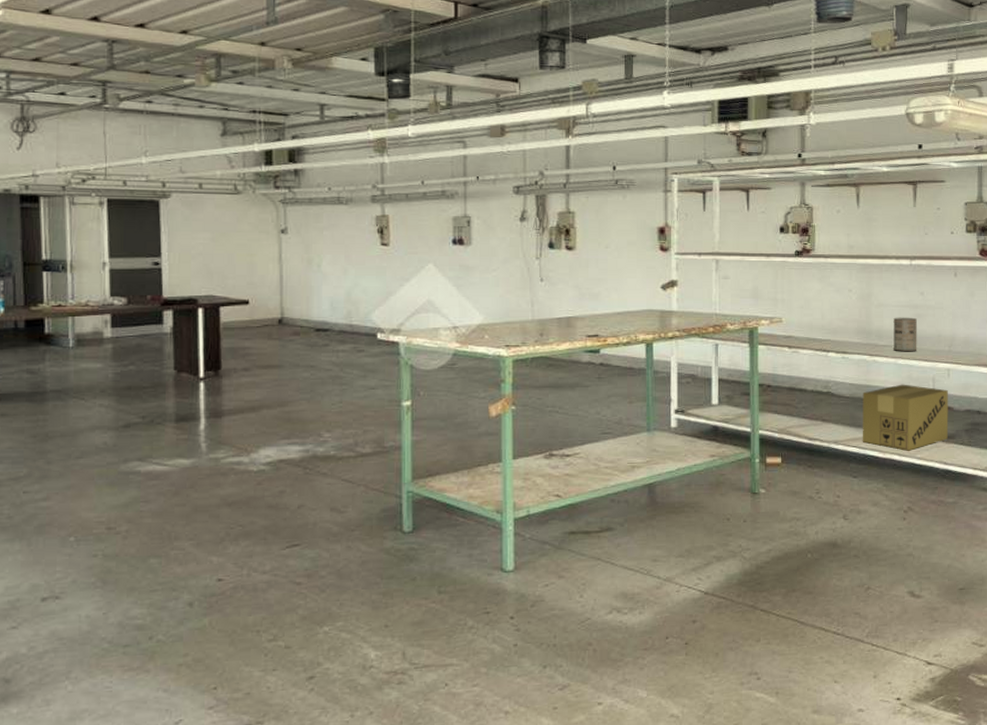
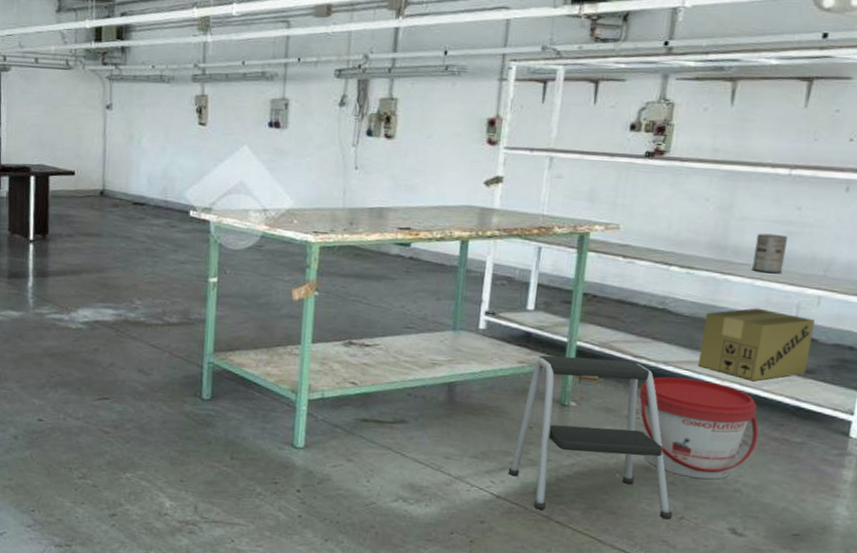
step stool: none [712,444,860,600] -> present [508,355,673,520]
bucket: none [818,454,920,548] -> present [639,376,759,480]

